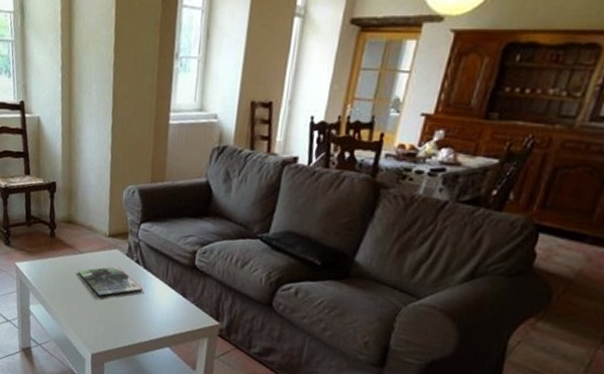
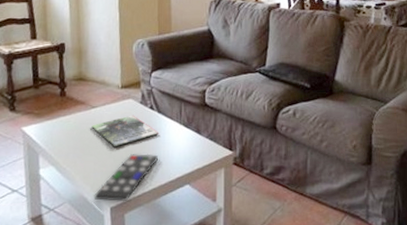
remote control: none [77,306,140,351] -> present [94,154,158,202]

